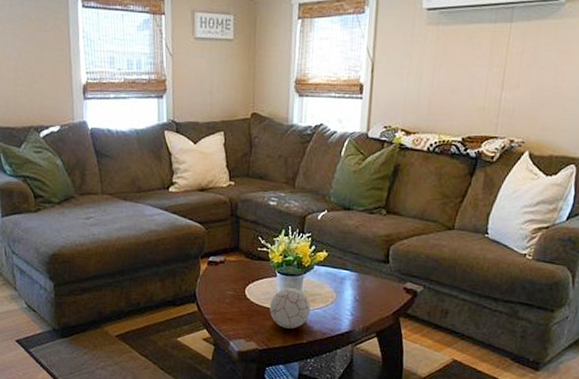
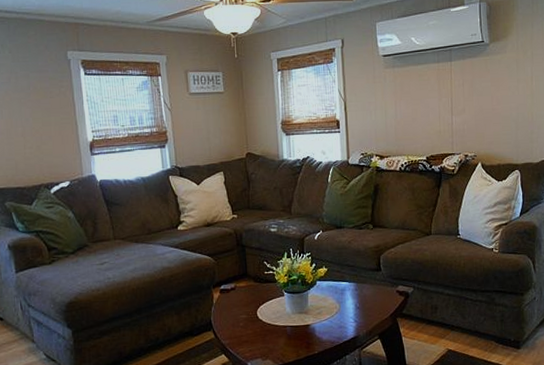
decorative ball: present [269,288,310,329] -> none [281,304,318,343]

